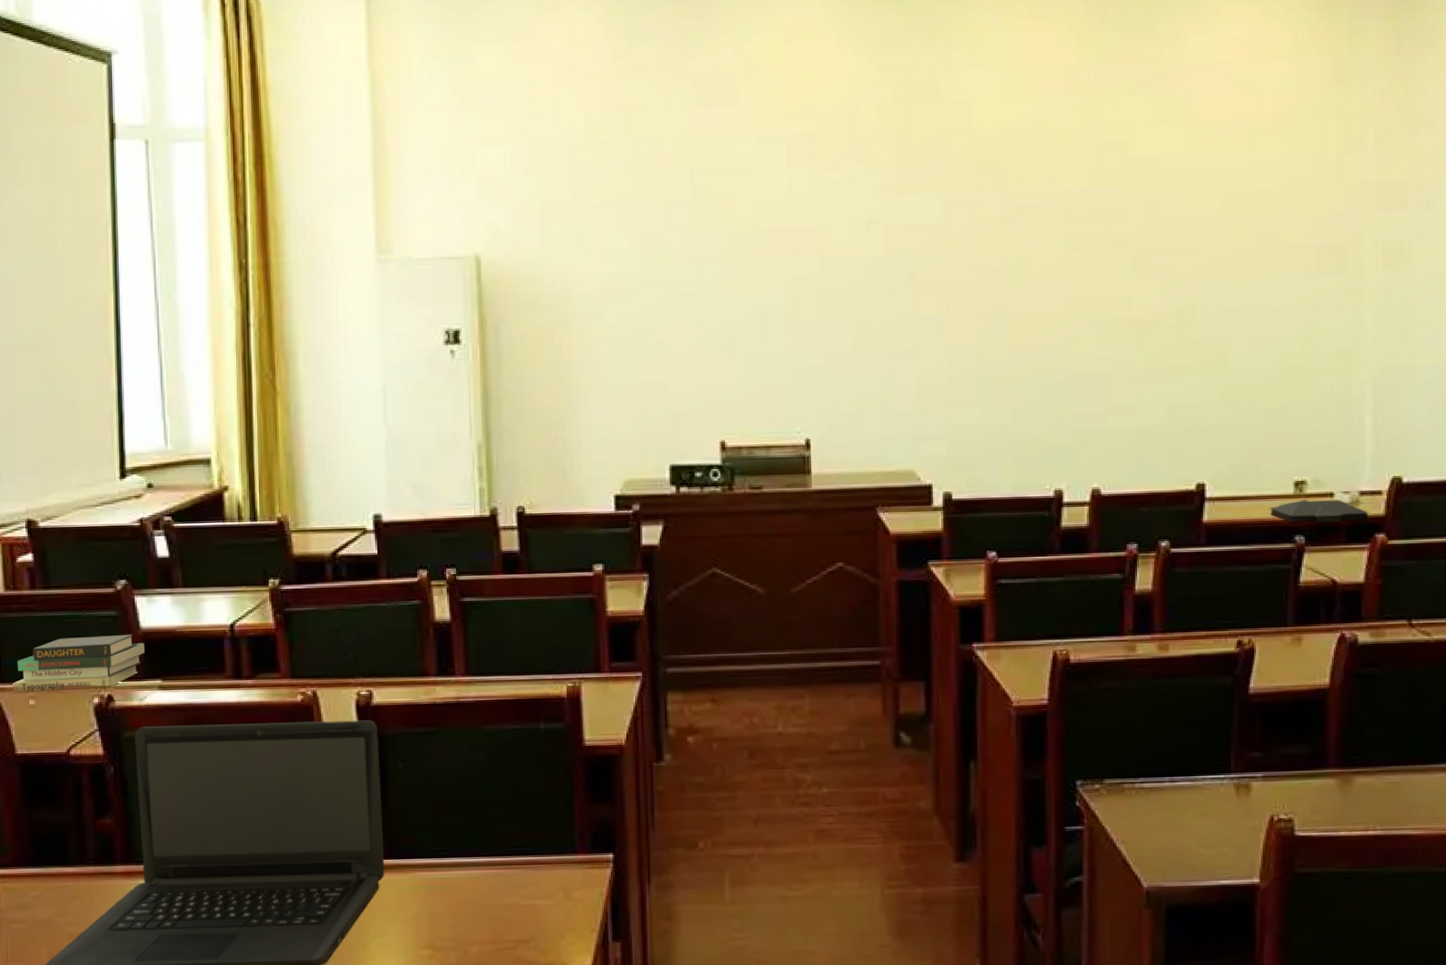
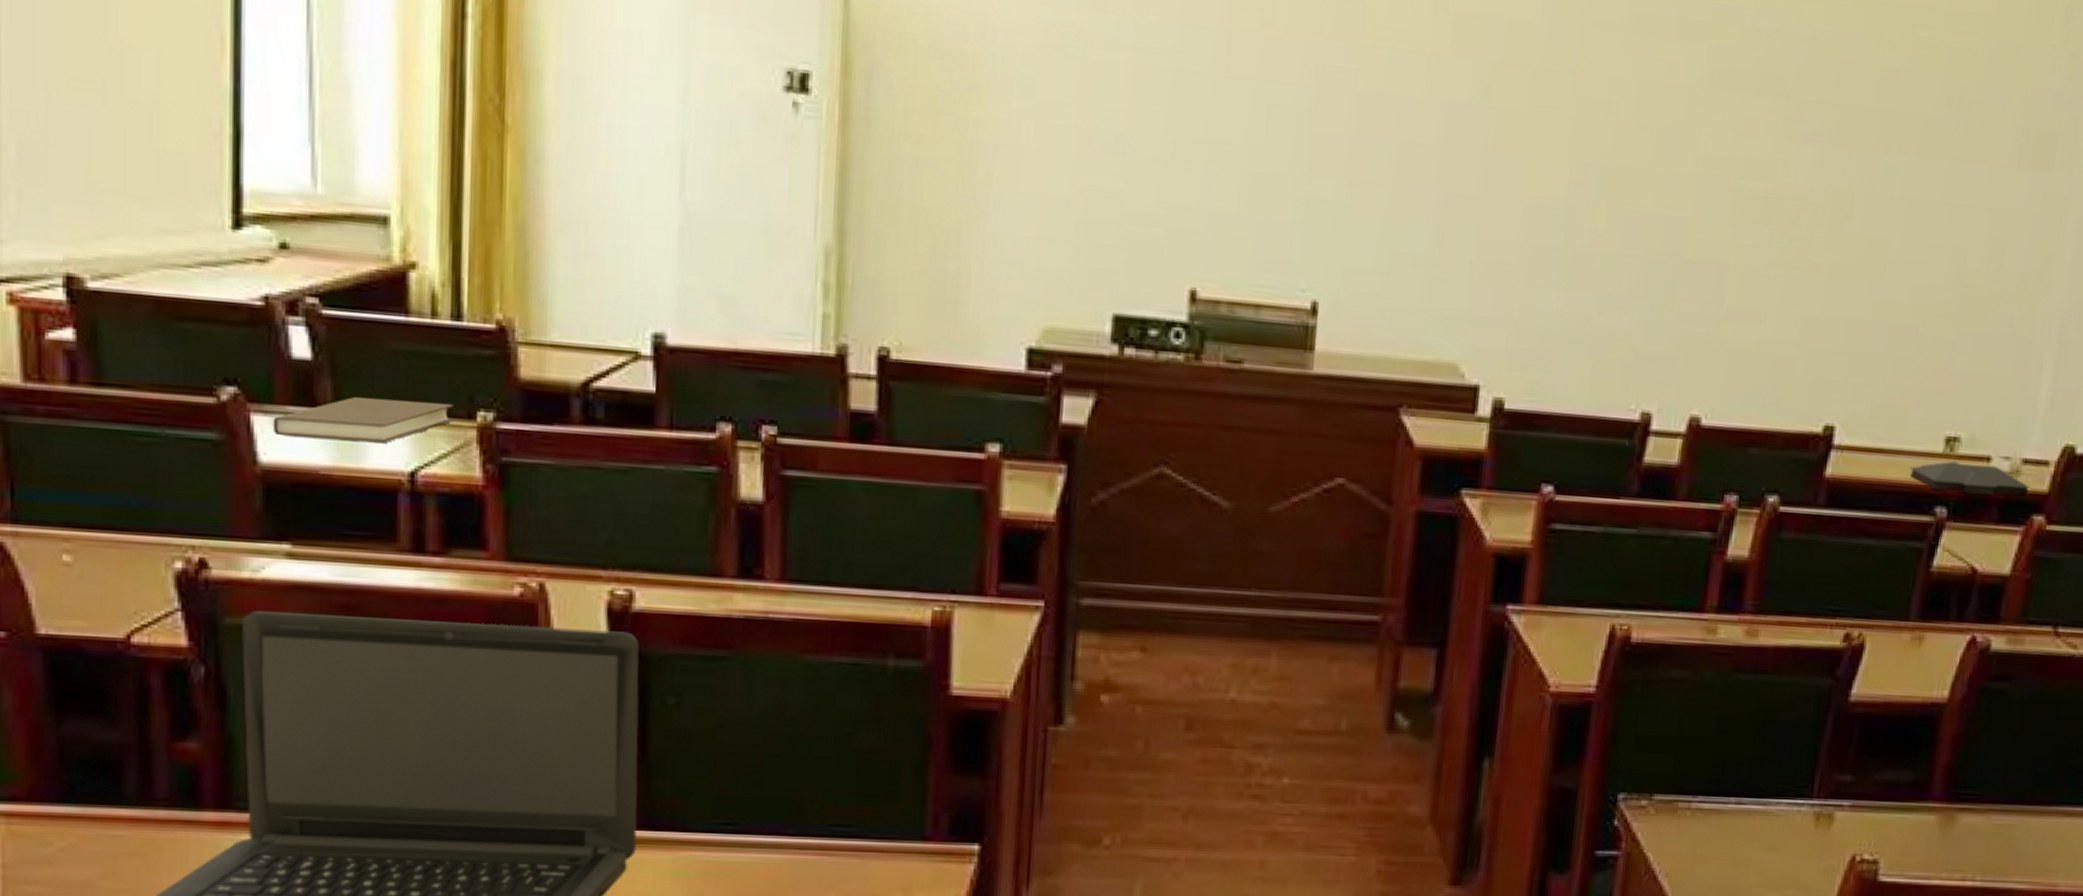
books: present [13,634,145,694] -> none [34,464,264,548]
book: none [148,577,255,609] -> present [272,397,454,444]

